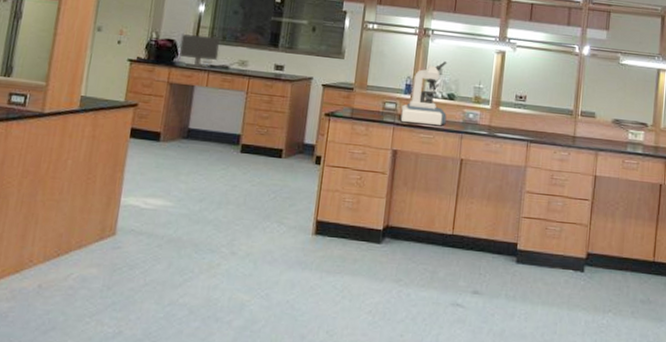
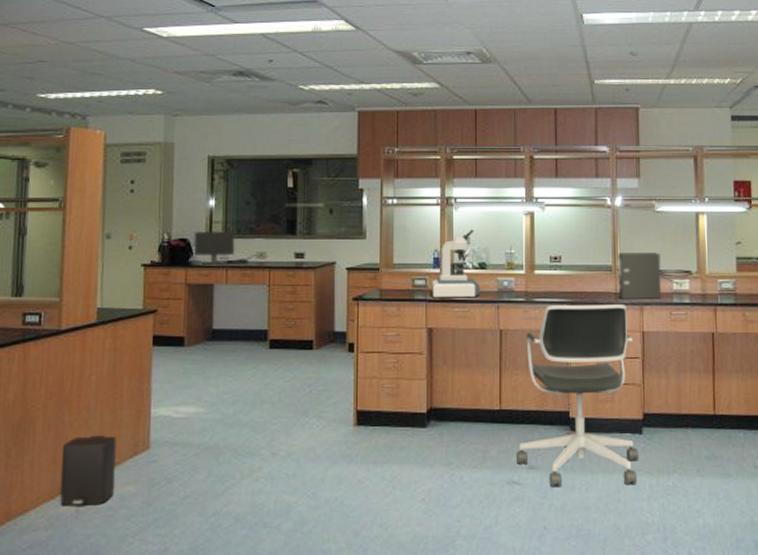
pedal bin: none [24,217,85,284] -> present [60,436,116,506]
office chair: none [462,141,585,319] -> present [516,303,639,488]
binder: none [576,99,620,147] -> present [617,252,662,301]

